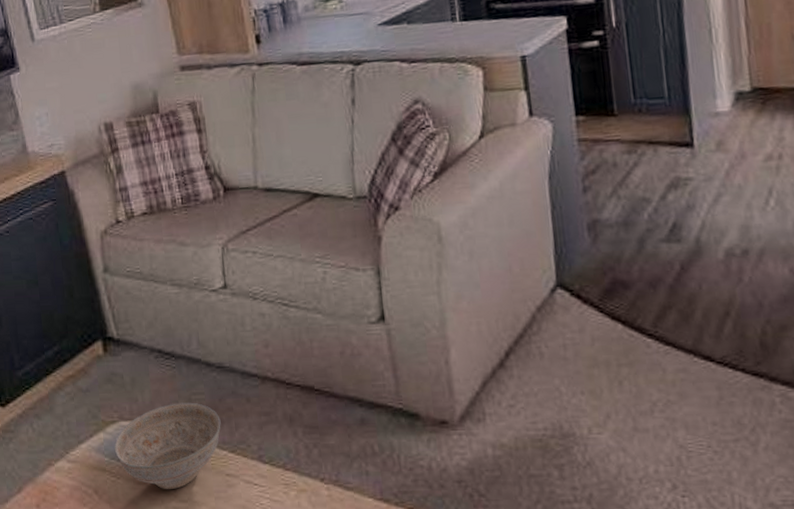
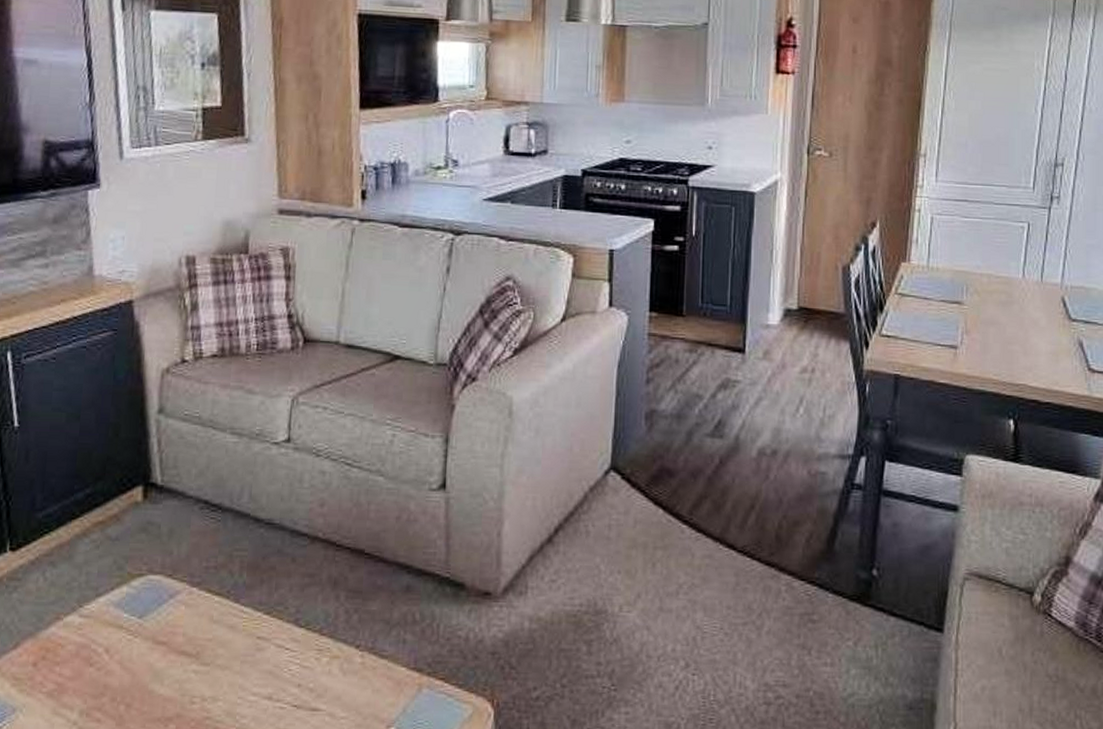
decorative bowl: present [114,402,221,490] -> none [136,558,261,652]

